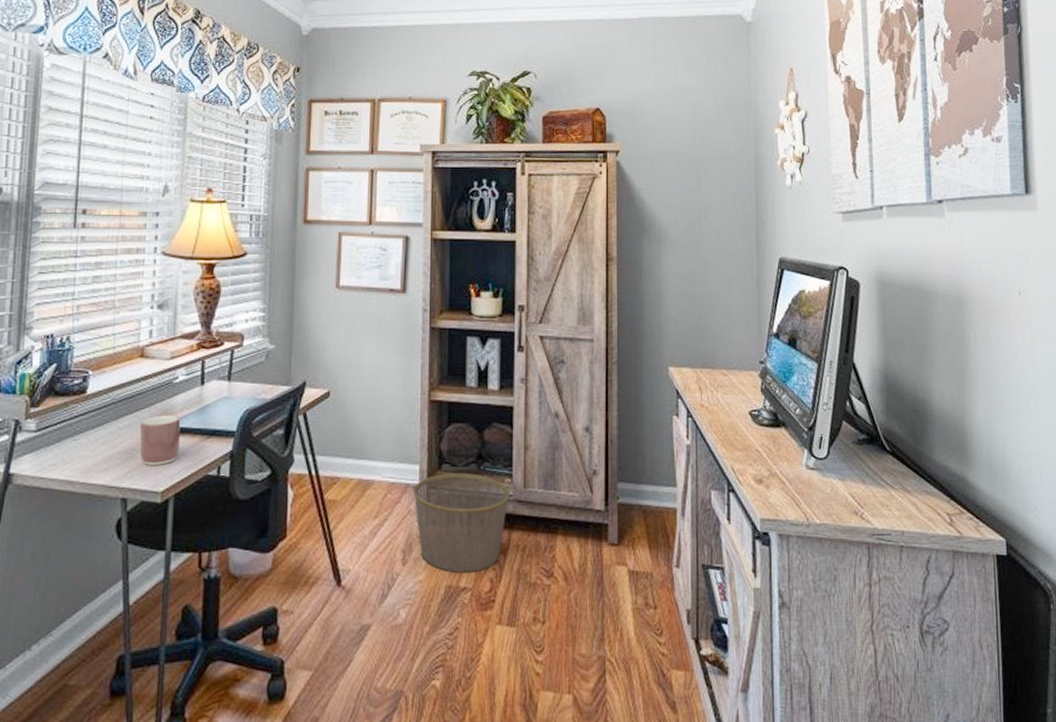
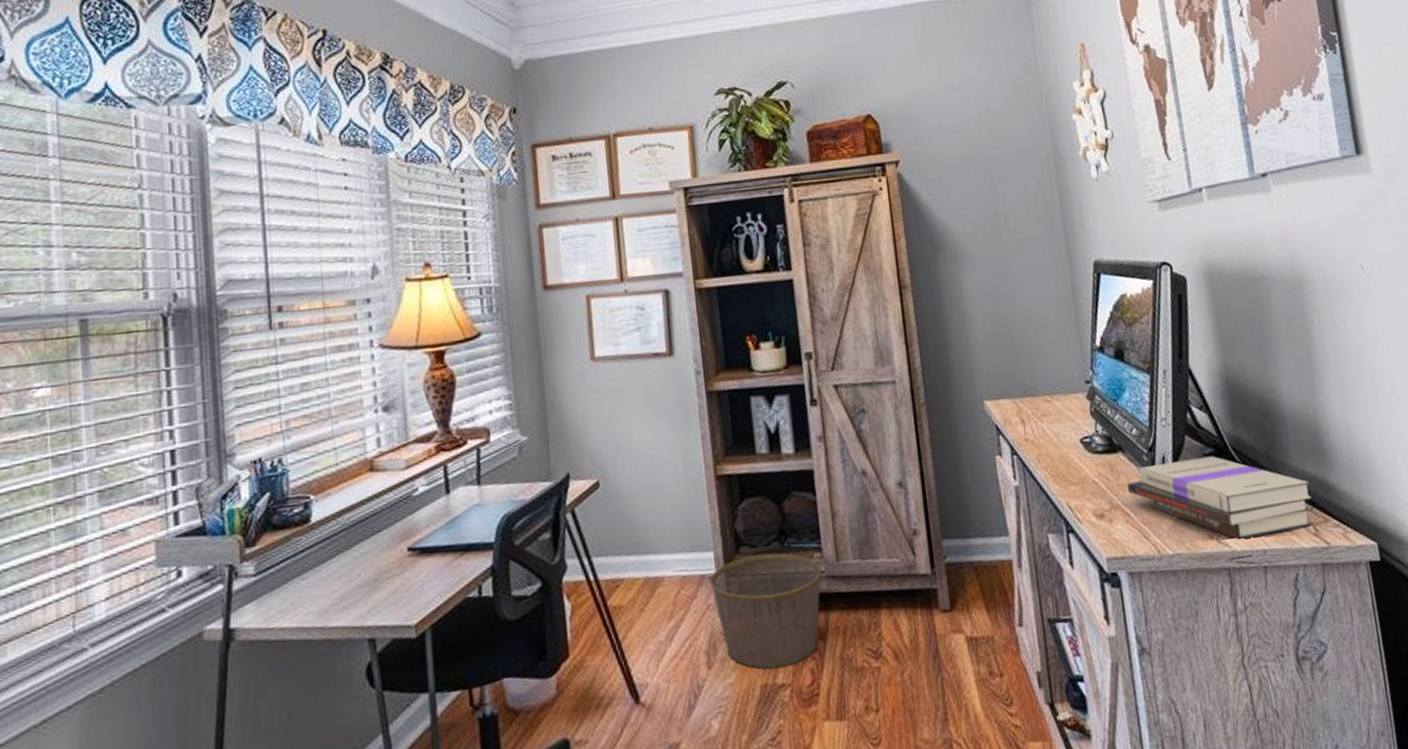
mug: present [139,415,181,465] -> none [379,533,431,596]
books: none [787,442,950,518] -> present [1128,455,1312,540]

